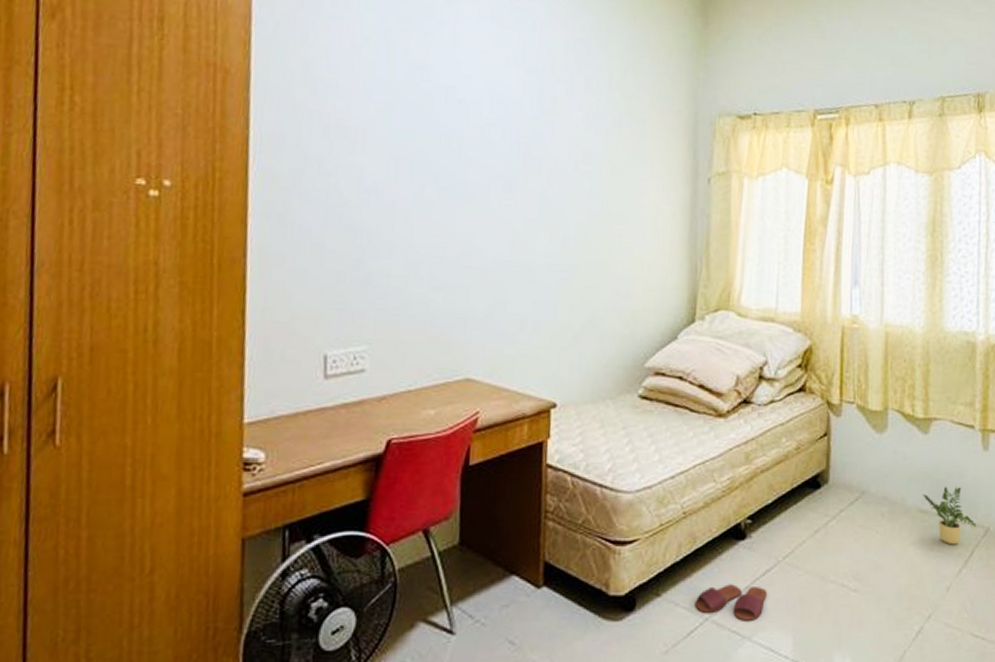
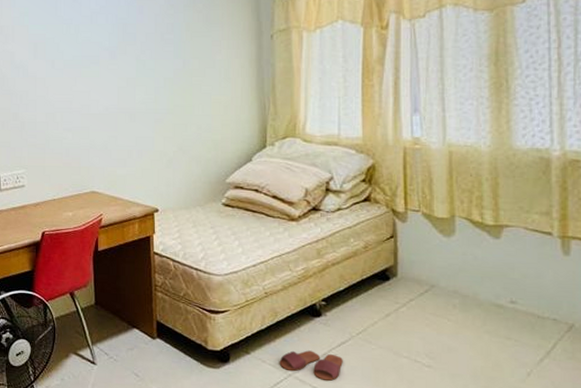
potted plant: present [923,486,977,545] -> none [496,285,559,337]

